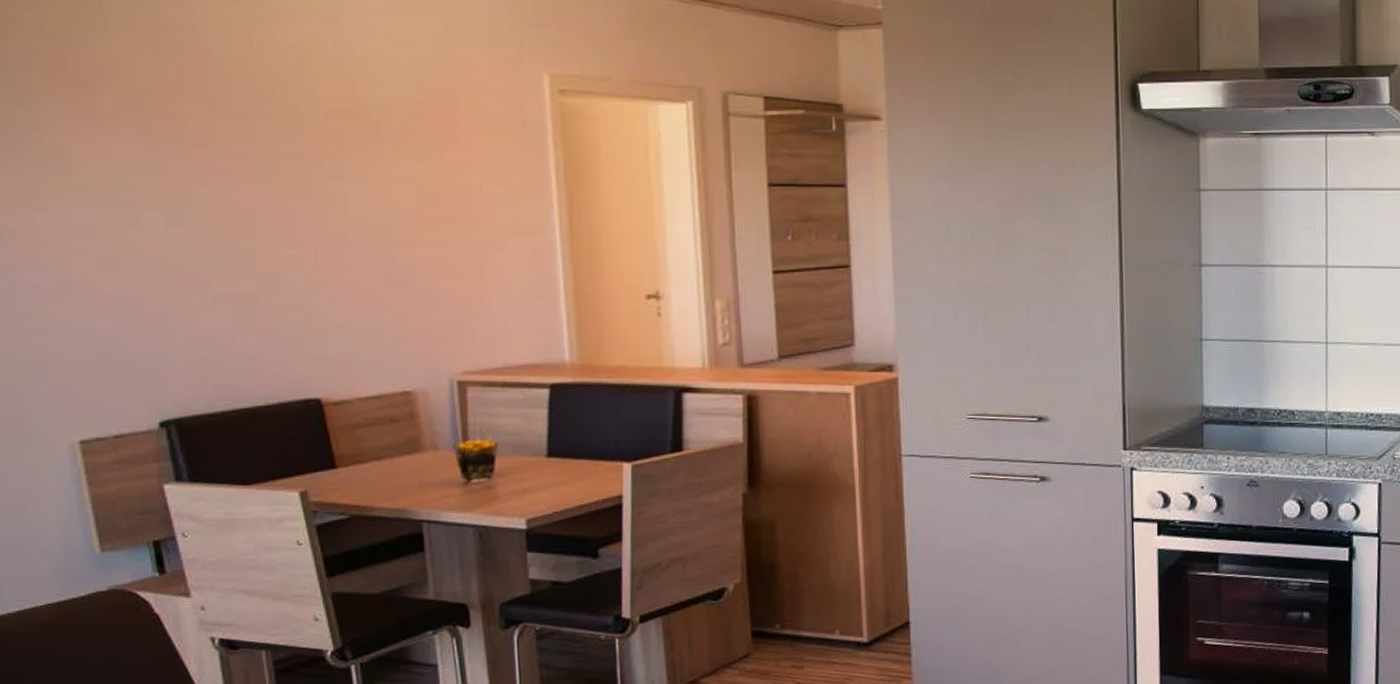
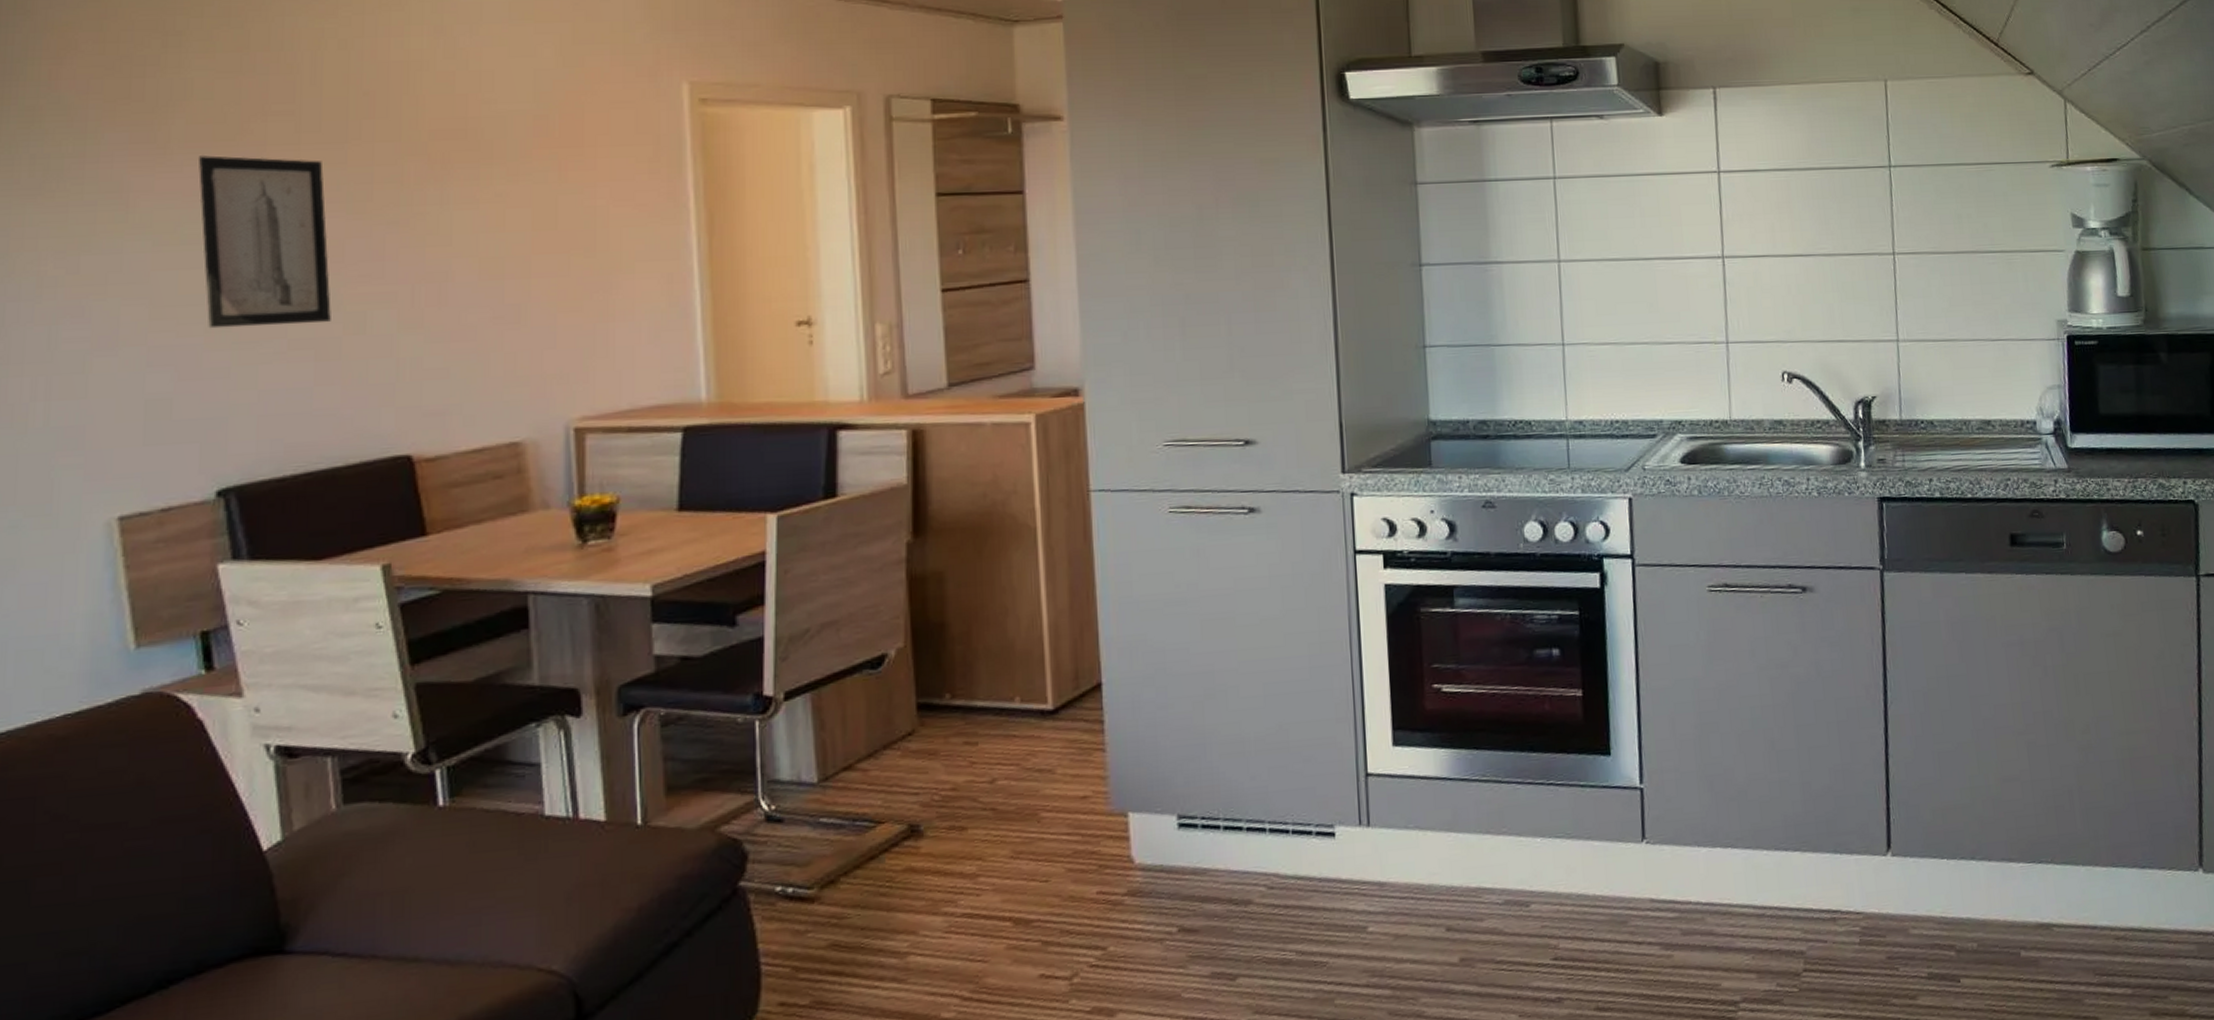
wall art: none [129,127,248,281] -> present [199,155,331,329]

